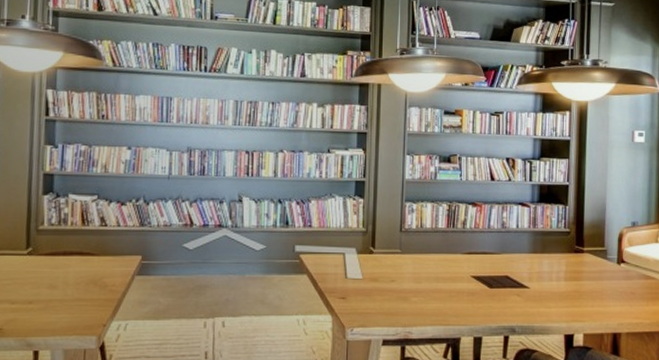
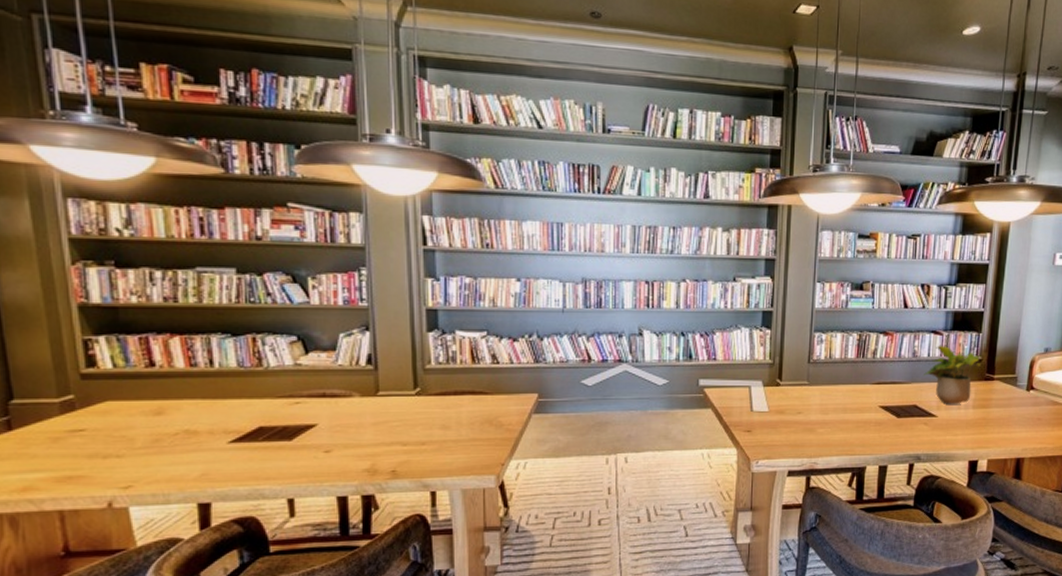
potted plant: none [514,217,569,276] -> present [924,345,981,404]

